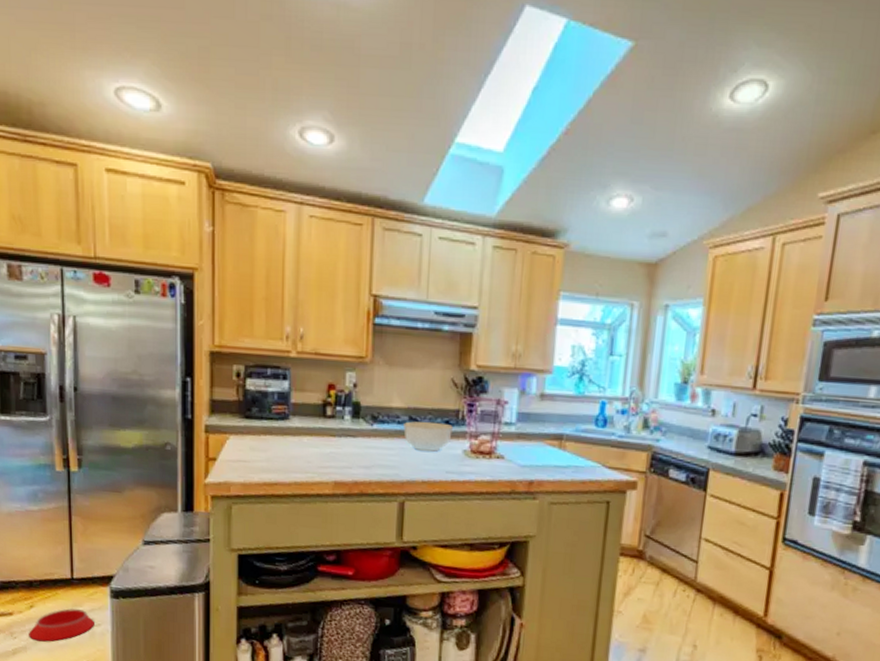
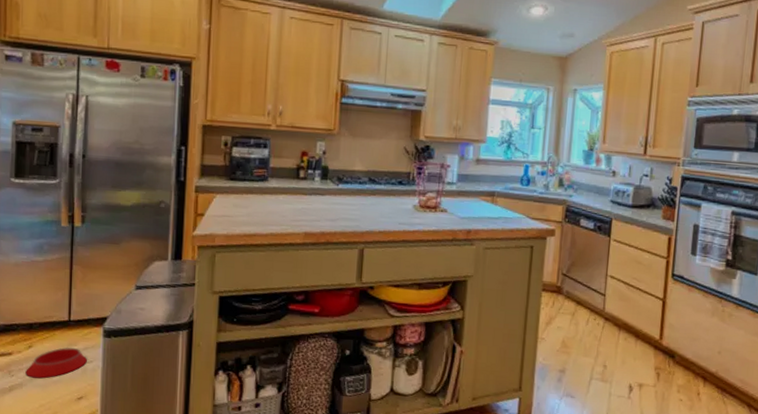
bowl: present [403,421,453,453] -> none [364,181,405,208]

